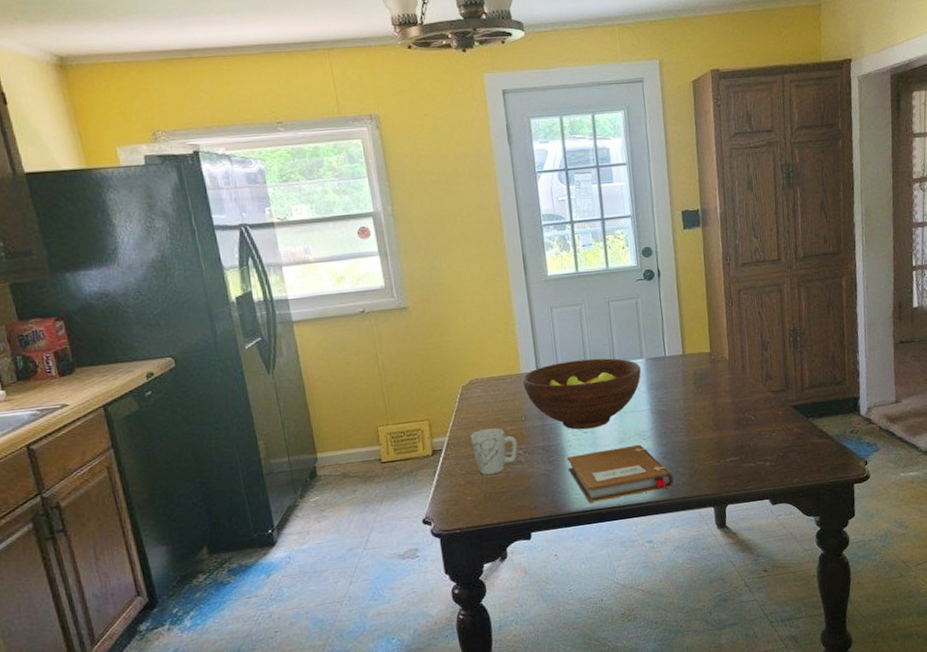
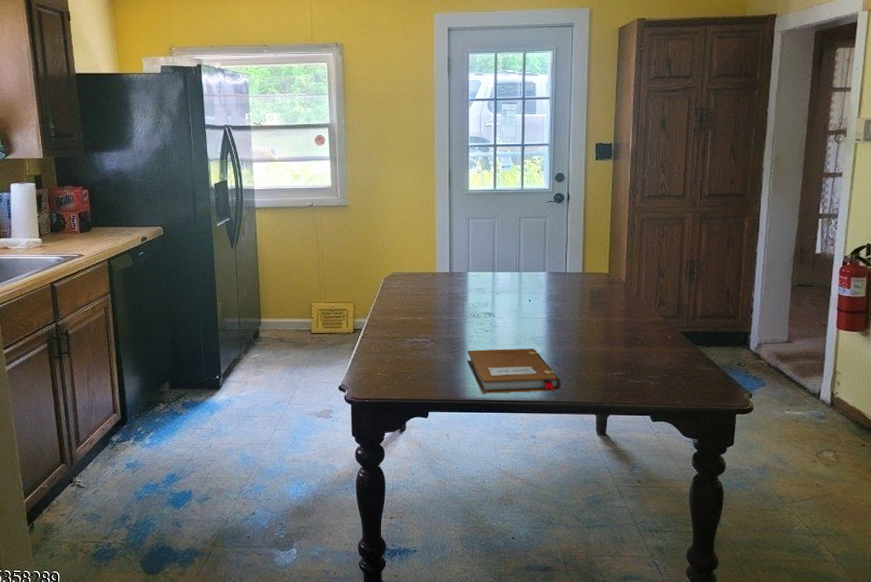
mug: present [471,428,518,475] -> none [387,317,426,356]
fruit bowl: present [522,358,641,430] -> none [436,267,542,328]

